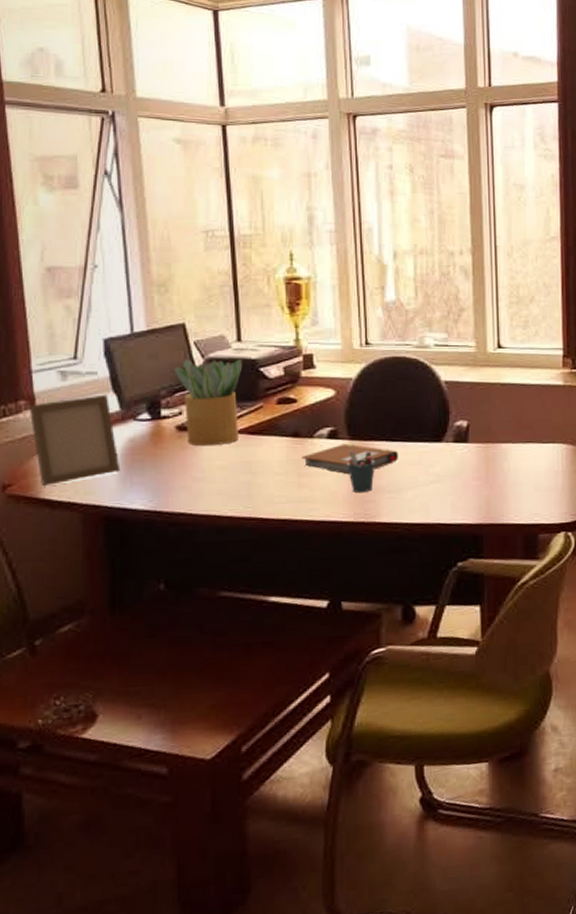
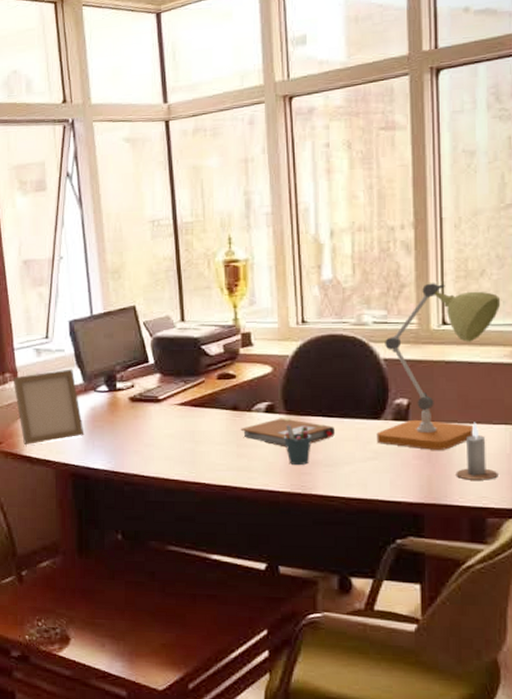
potted plant: present [174,358,243,447] -> none [127,337,186,416]
desk lamp: none [438,308,548,471] -> present [376,283,501,450]
candle: none [511,441,548,498] -> present [456,422,498,480]

